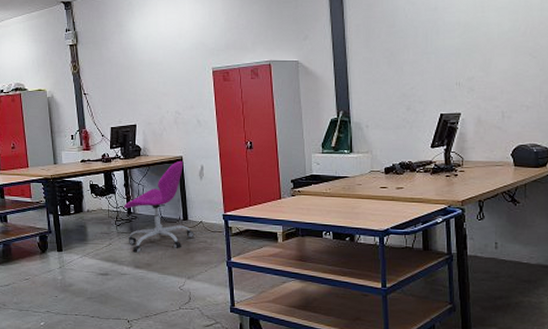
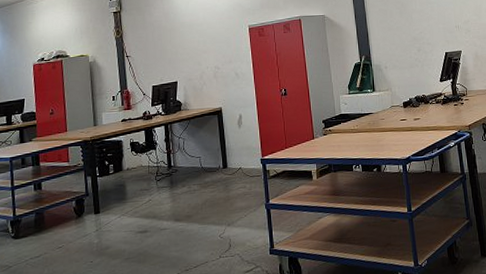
office chair: present [123,160,194,253] -> none [163,111,234,206]

